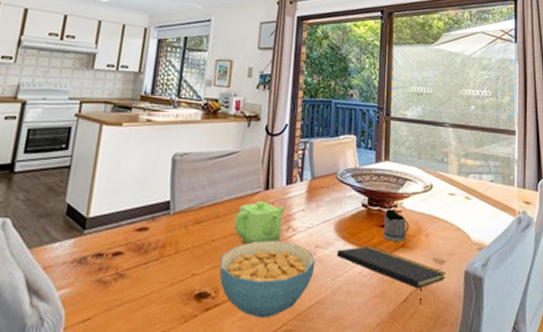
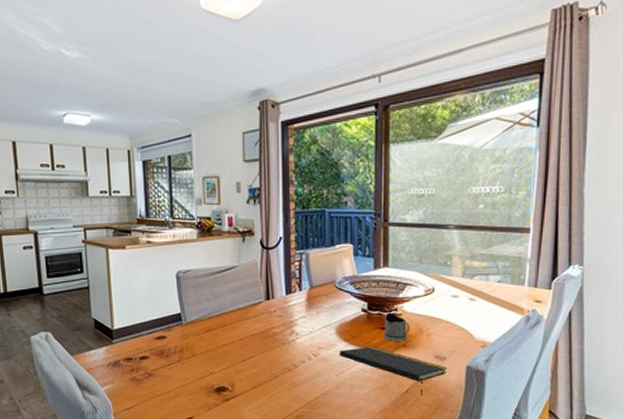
cereal bowl: present [219,239,316,319] -> none [233,343,319,407]
teapot: present [234,201,285,244] -> none [241,310,286,347]

